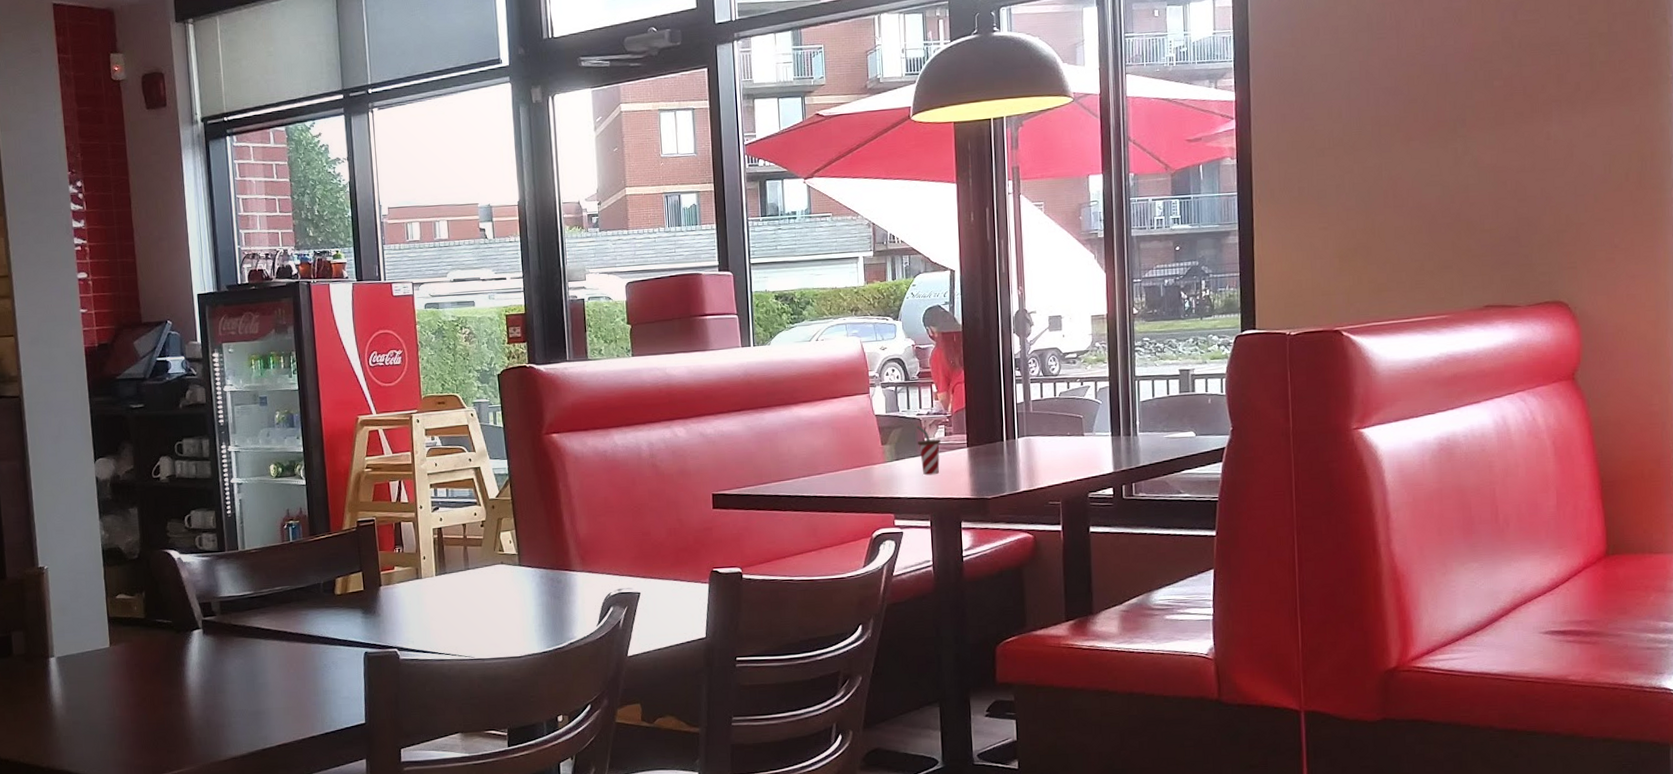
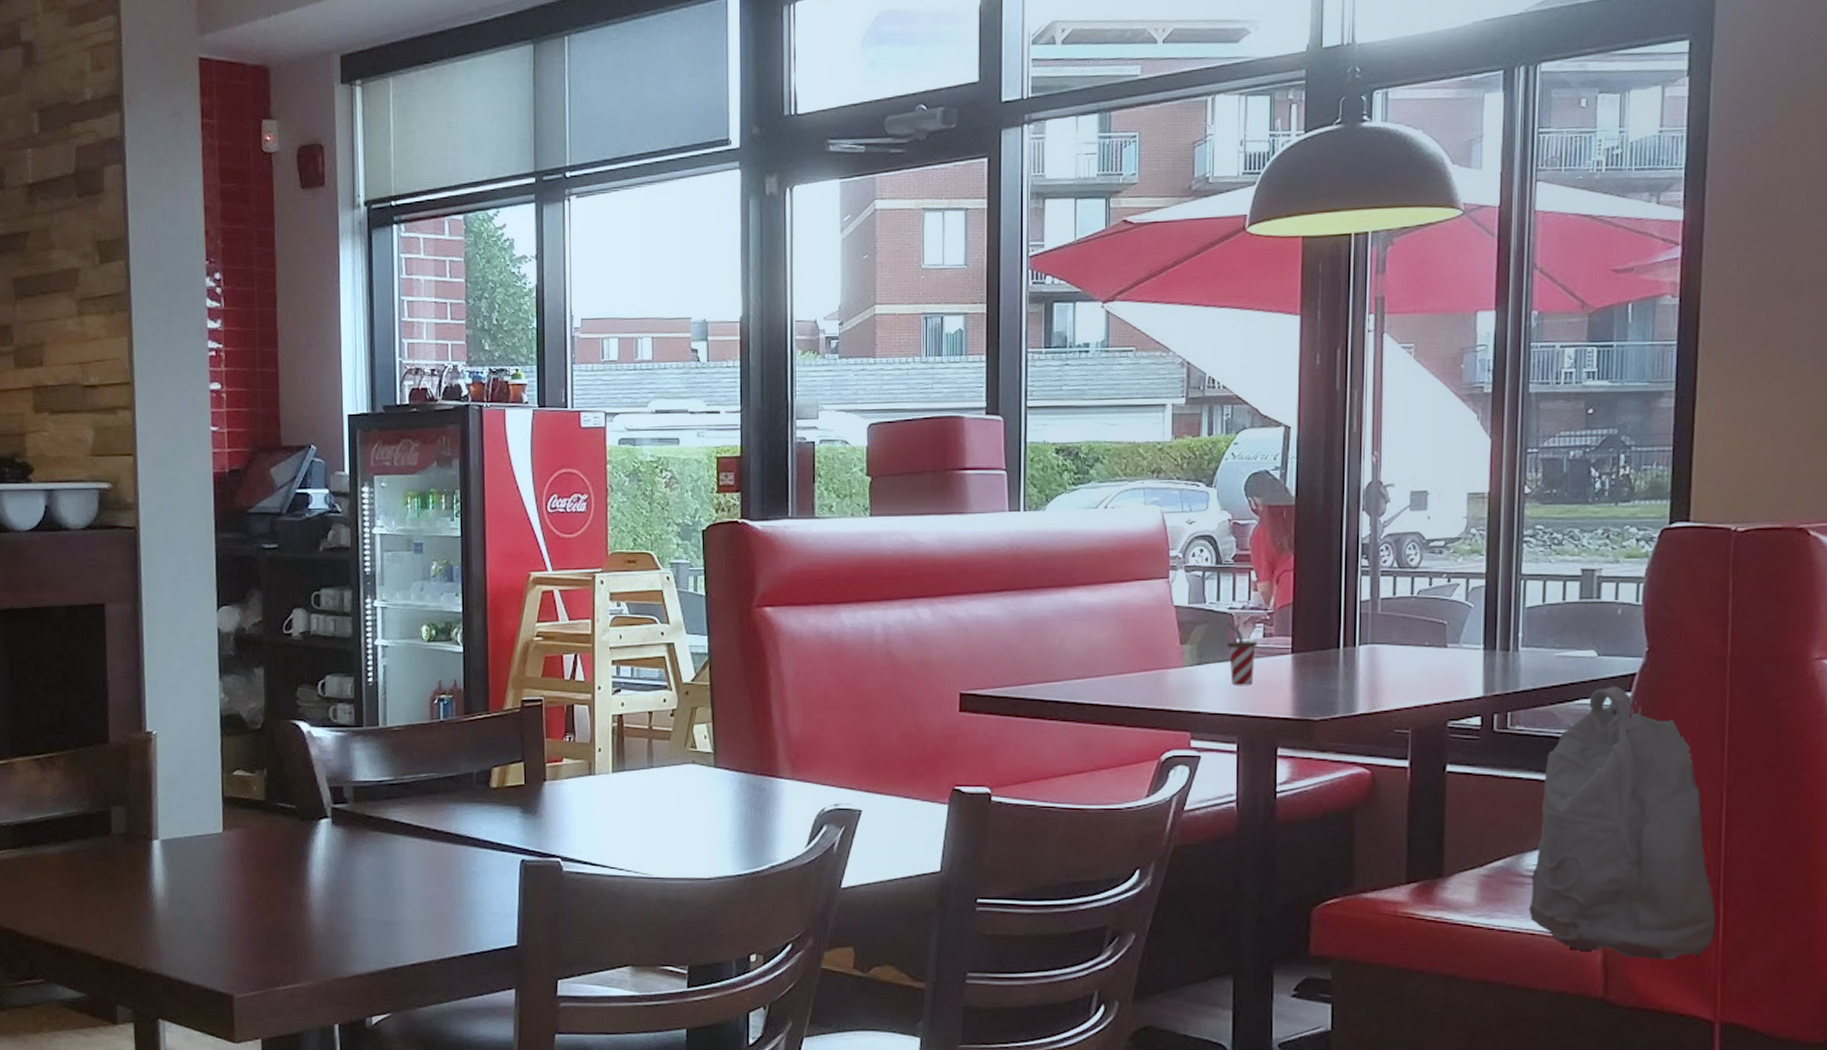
backpack: none [1158,458,1297,667] -> present [1529,686,1717,960]

